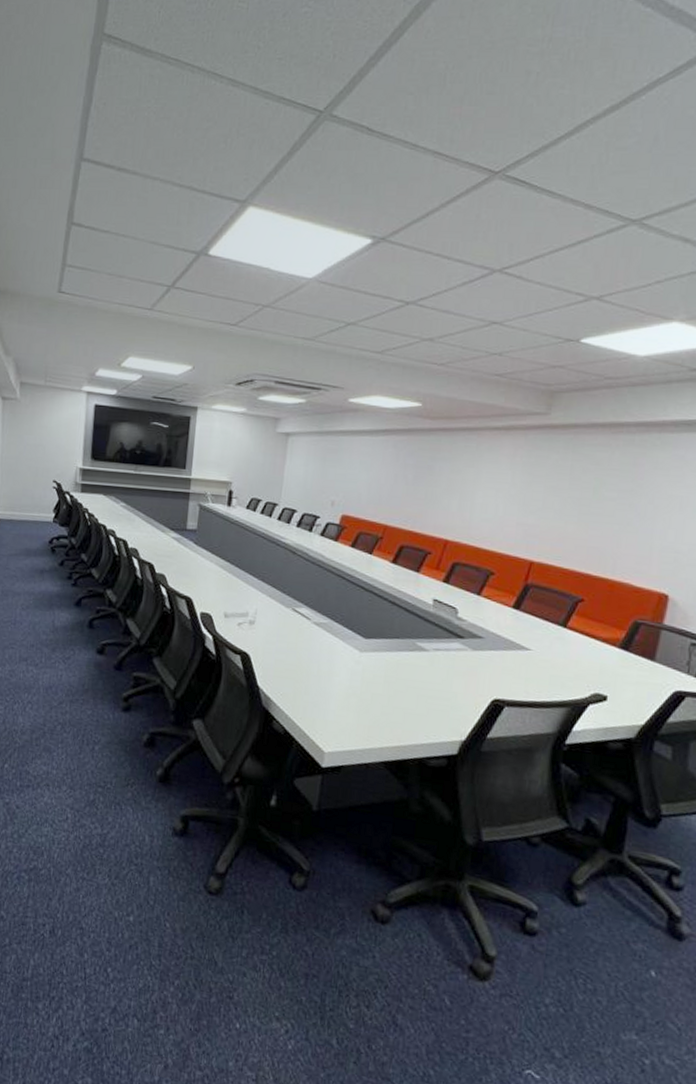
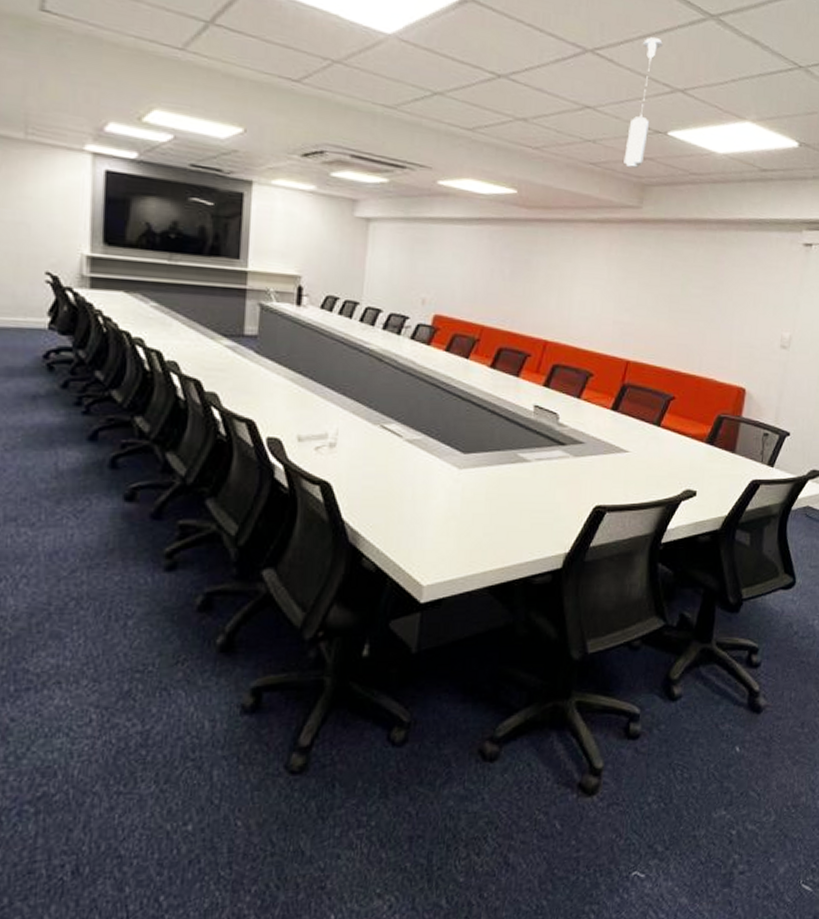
pendant light: none [531,250,576,377] -> present [624,37,663,169]

